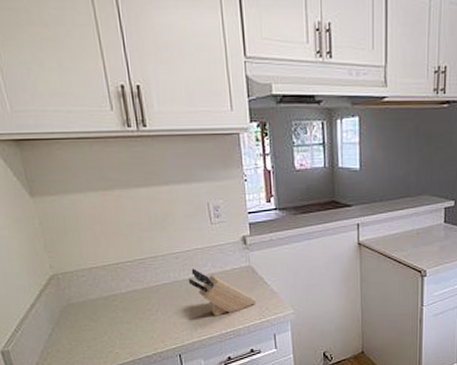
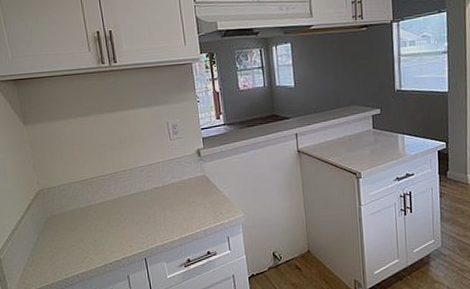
knife block: present [188,268,256,316] -> none [151,179,211,222]

